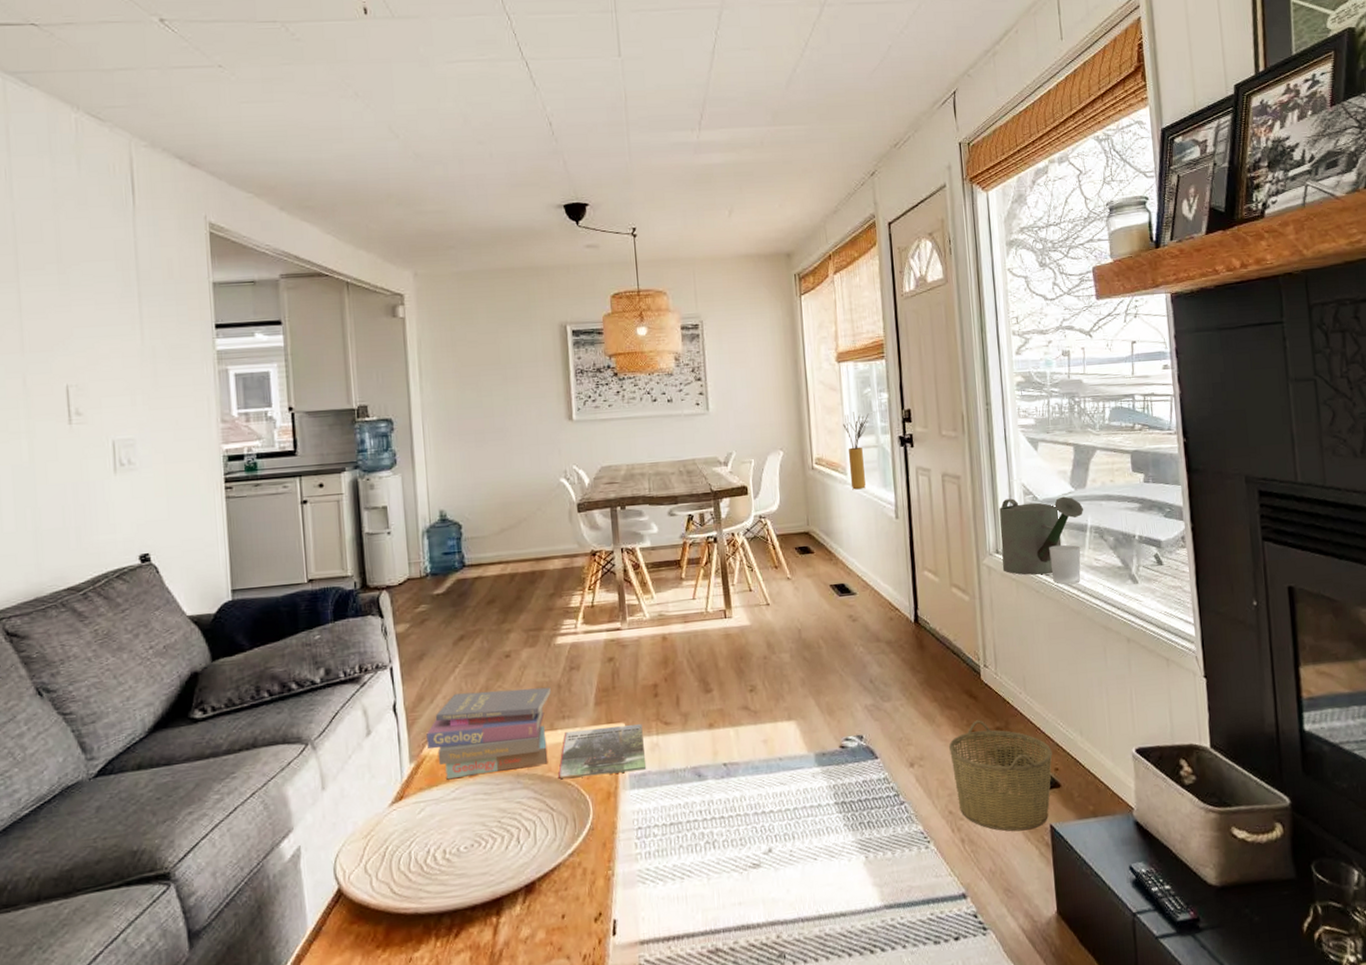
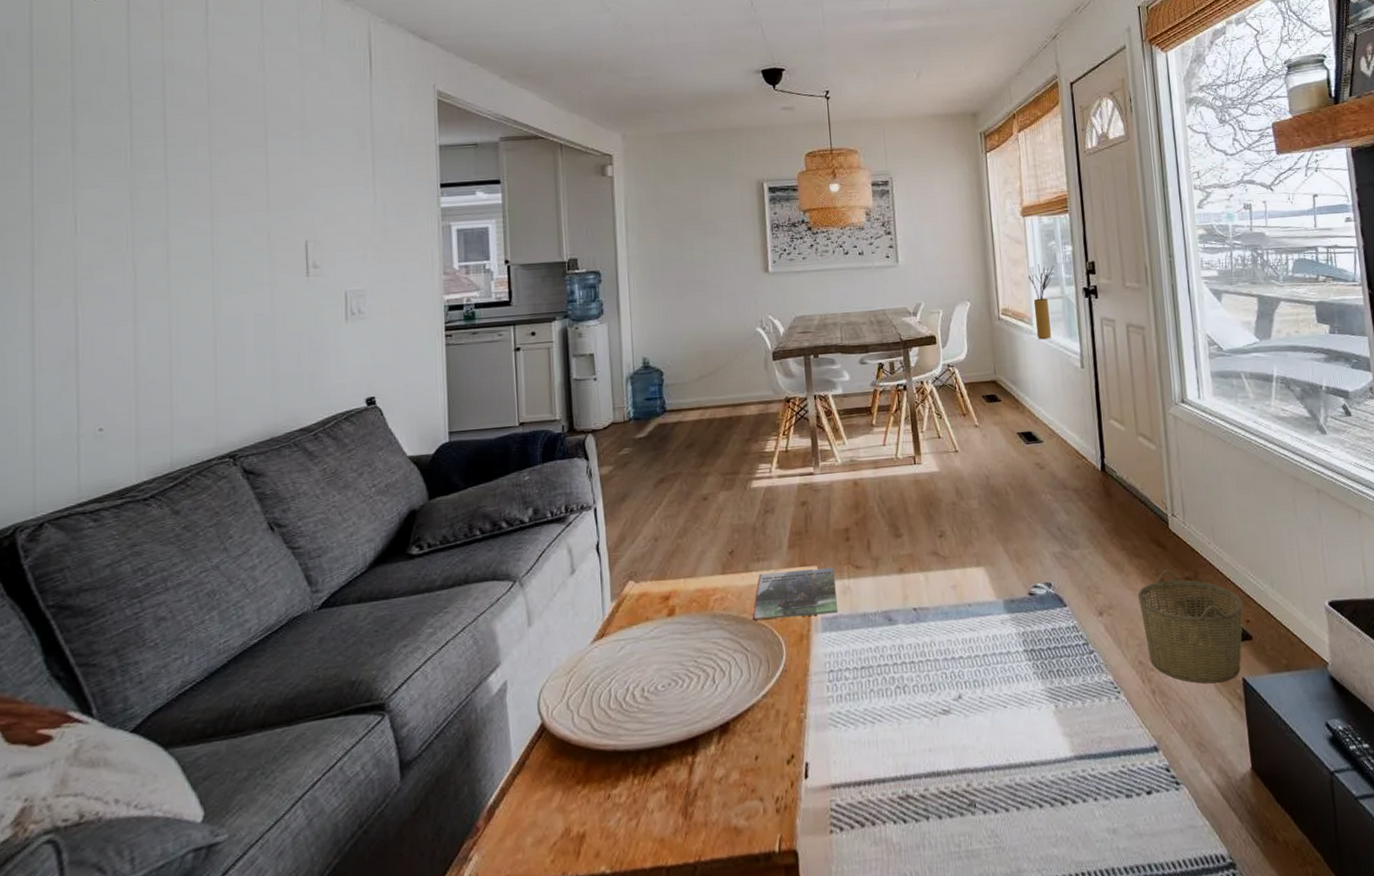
books: present [426,687,551,780] -> none [627,529,746,619]
watering can: present [999,496,1084,576] -> none [1184,347,1270,425]
candle holder: present [1049,544,1081,585] -> none [1235,394,1268,435]

